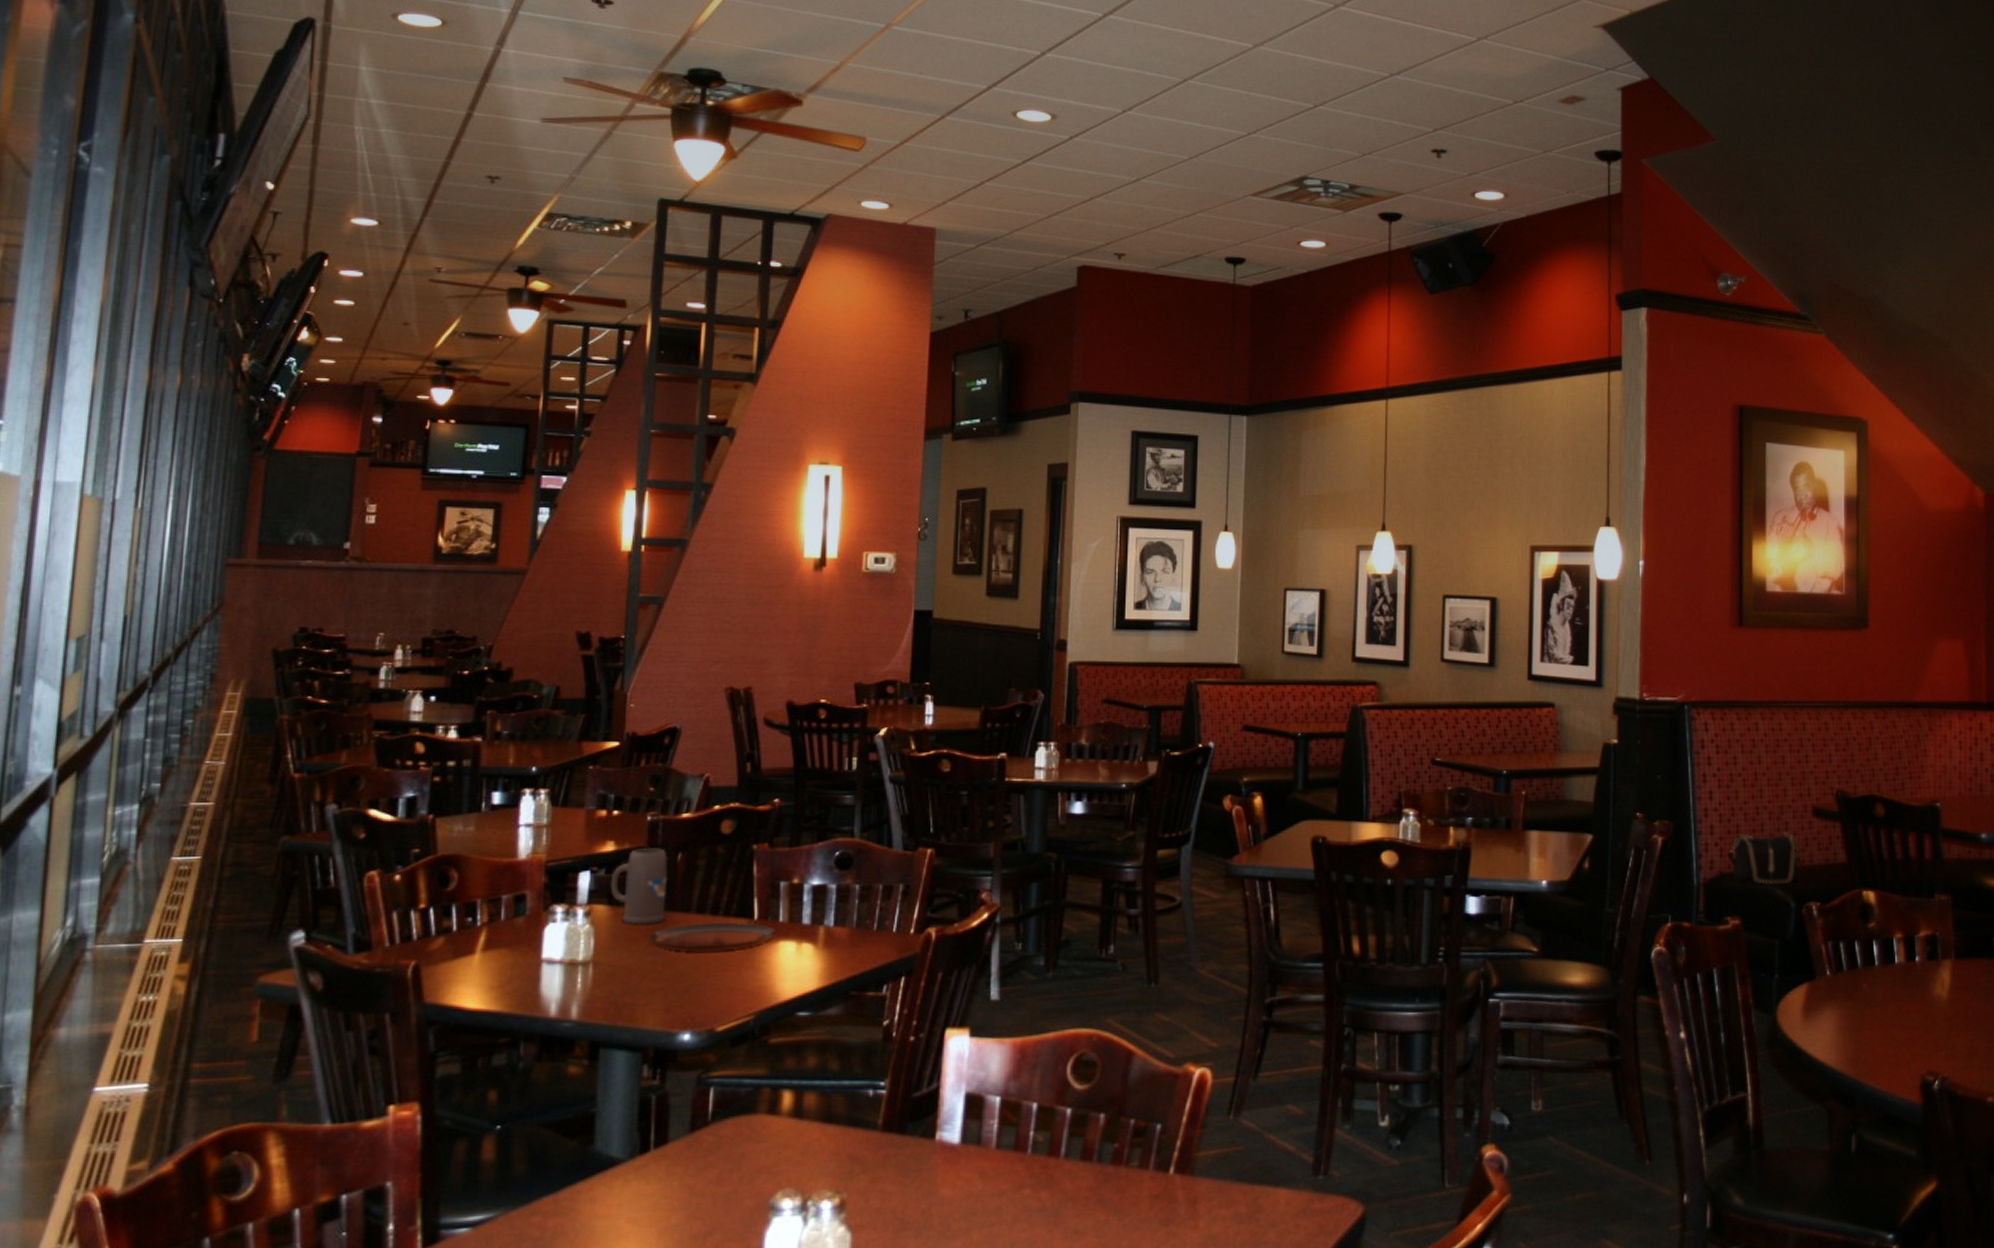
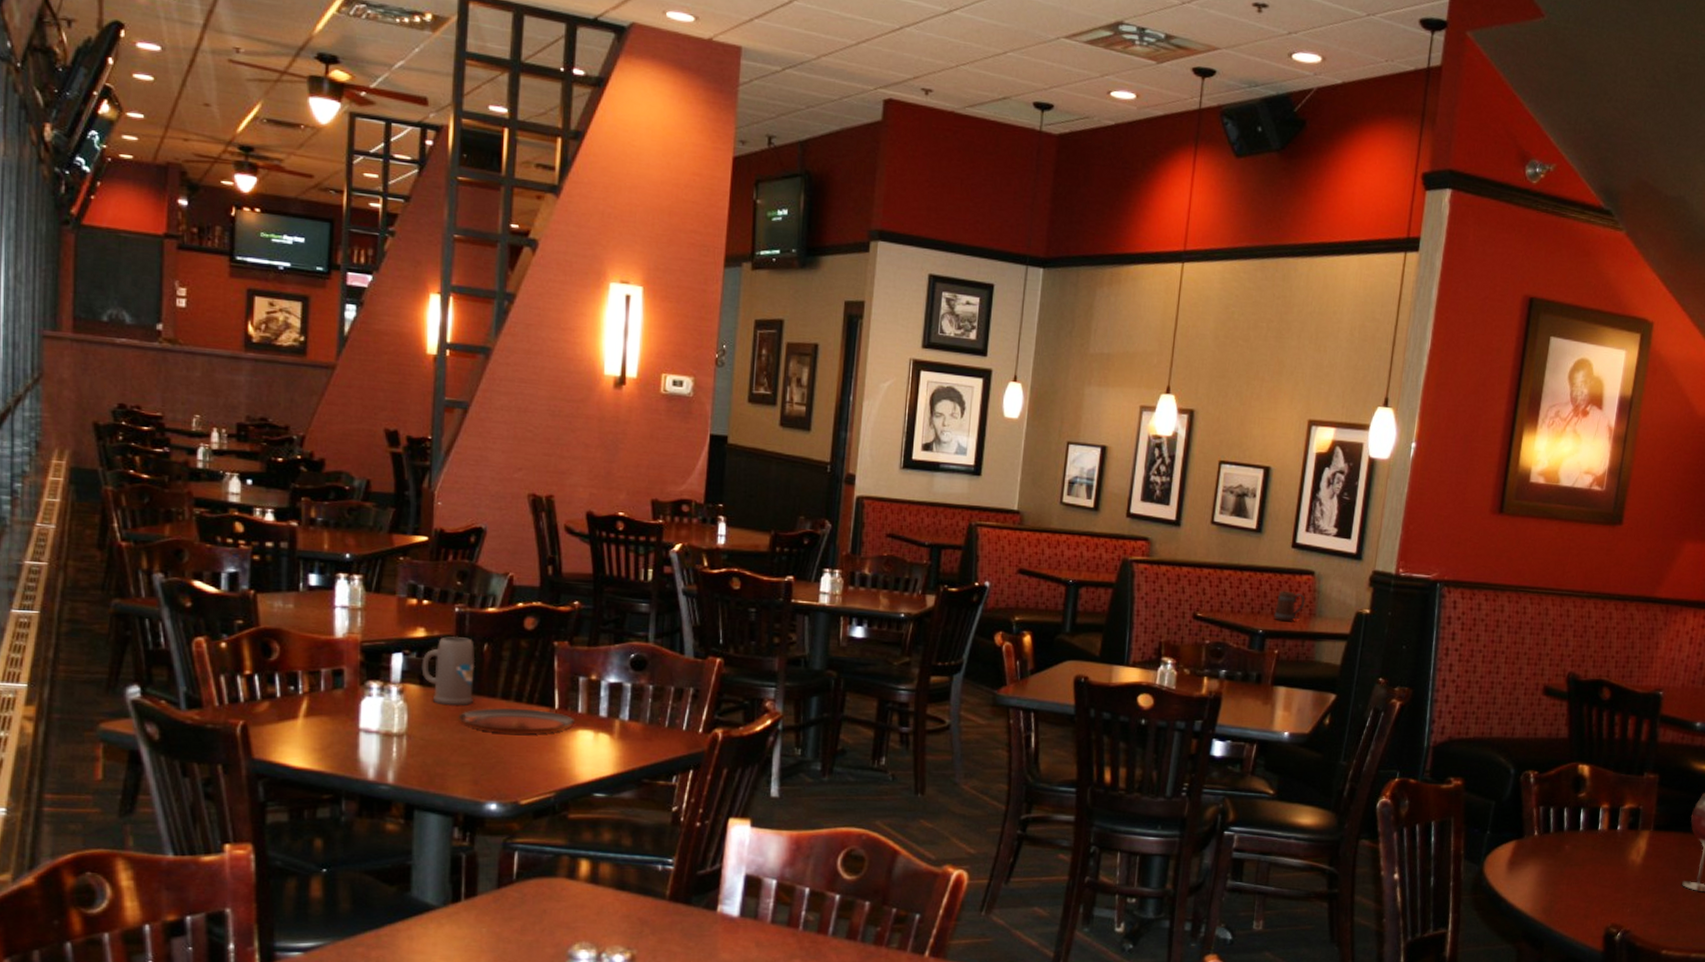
beer mug: none [1517,726,1548,760] -> present [1273,590,1306,622]
handbag: present [1727,832,1803,885] -> none [1458,705,1528,753]

